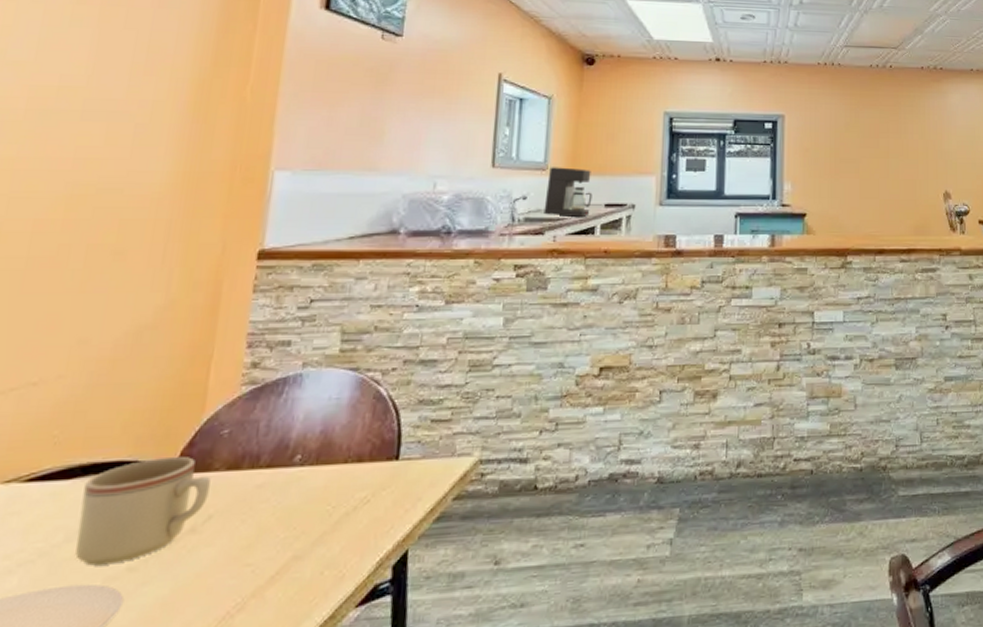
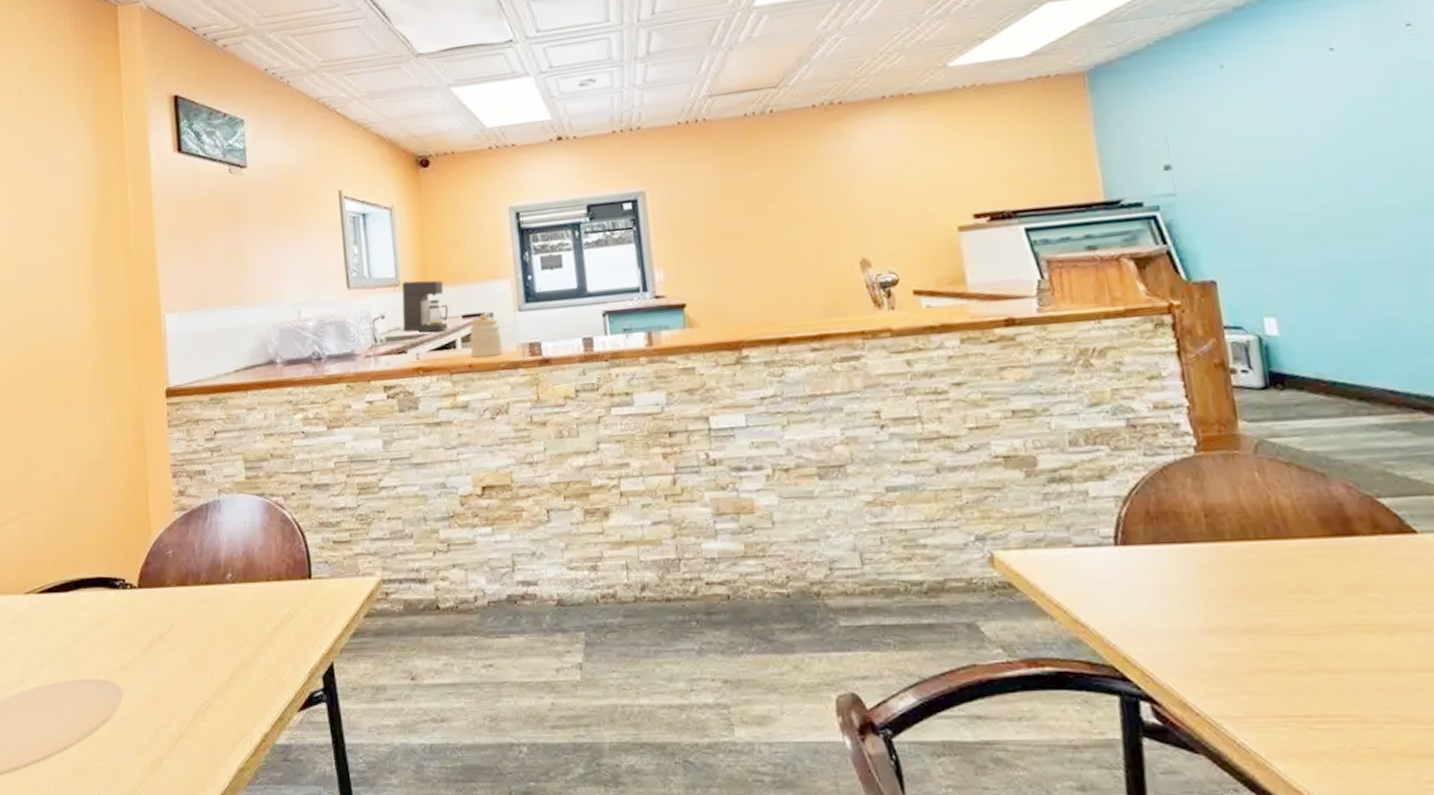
mug: present [75,456,211,566] -> none [79,573,167,664]
jar: none [608,204,640,244] -> present [469,313,503,358]

